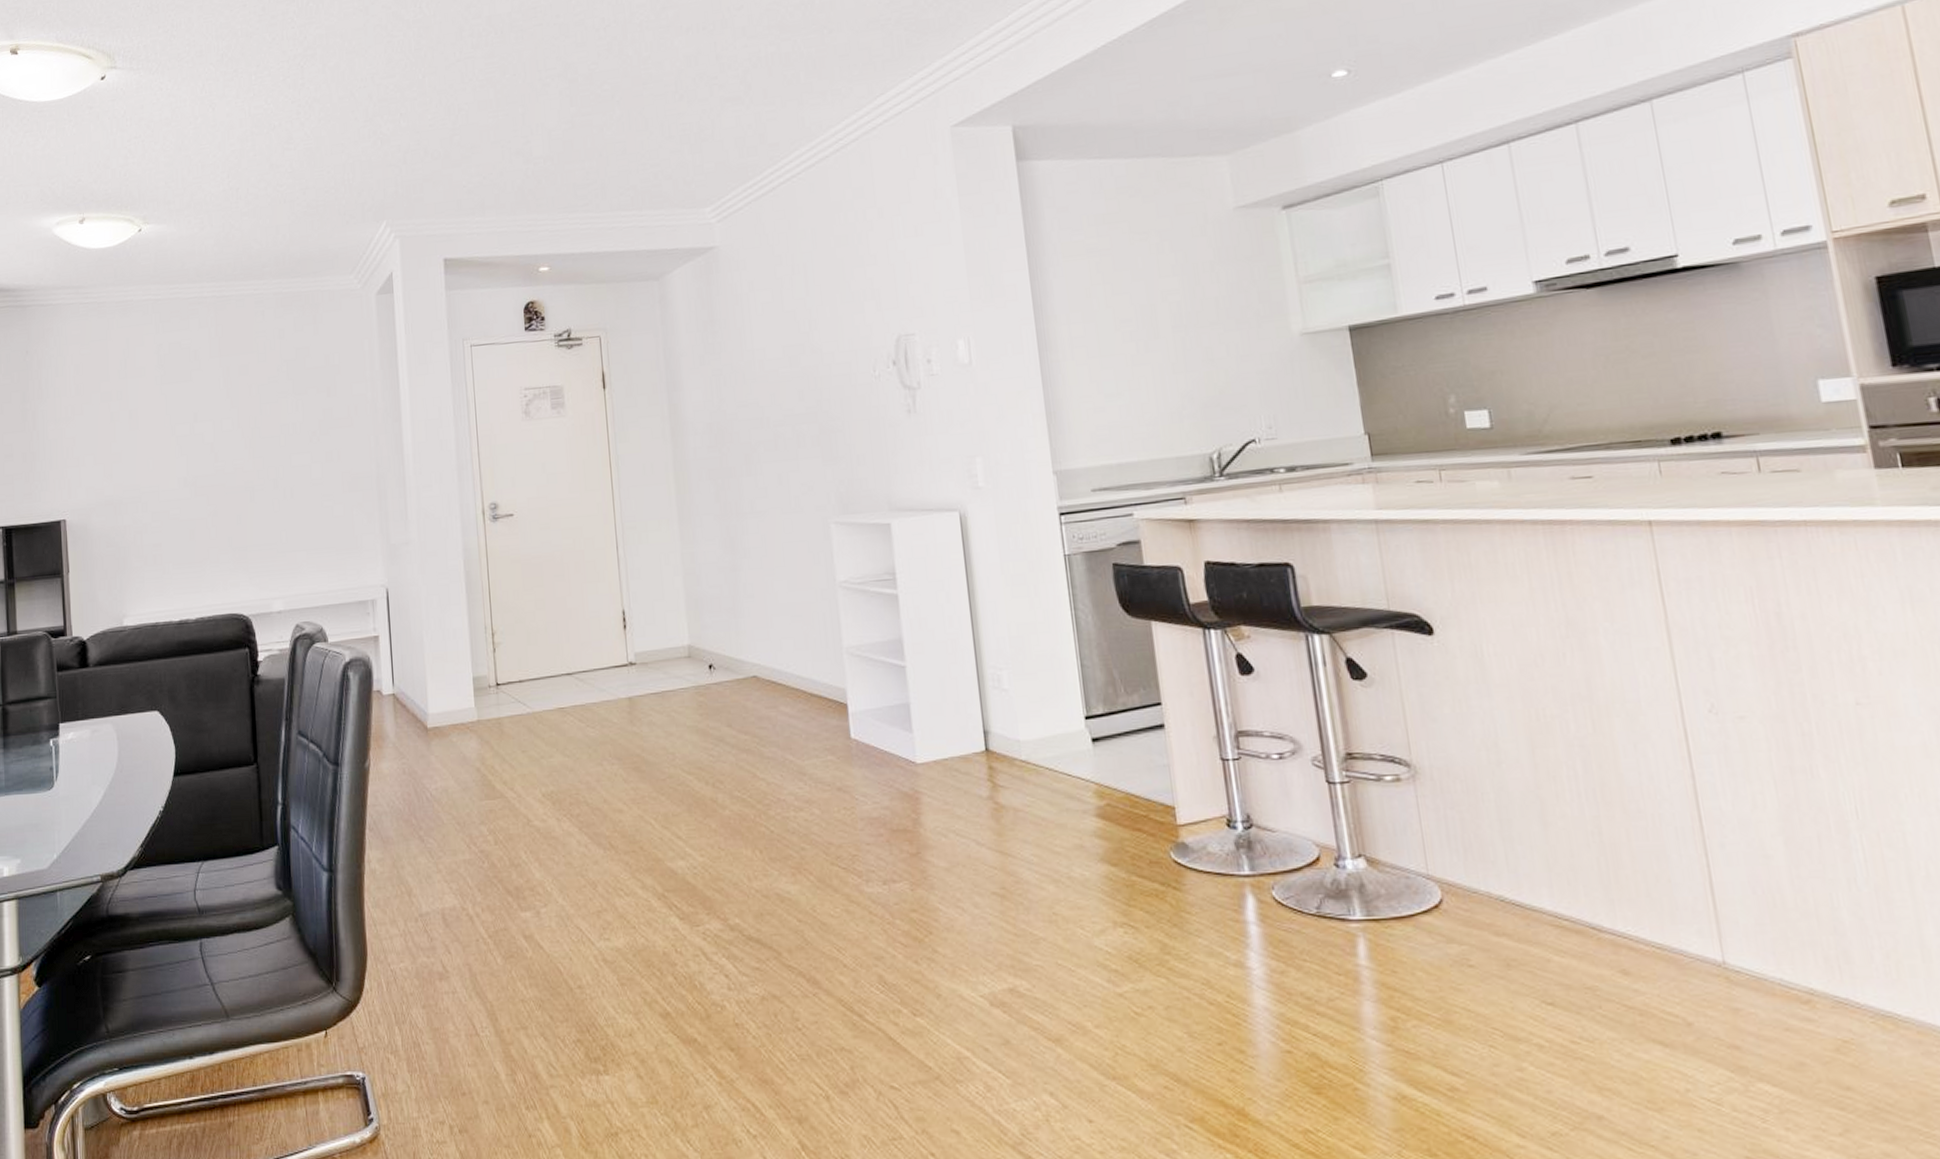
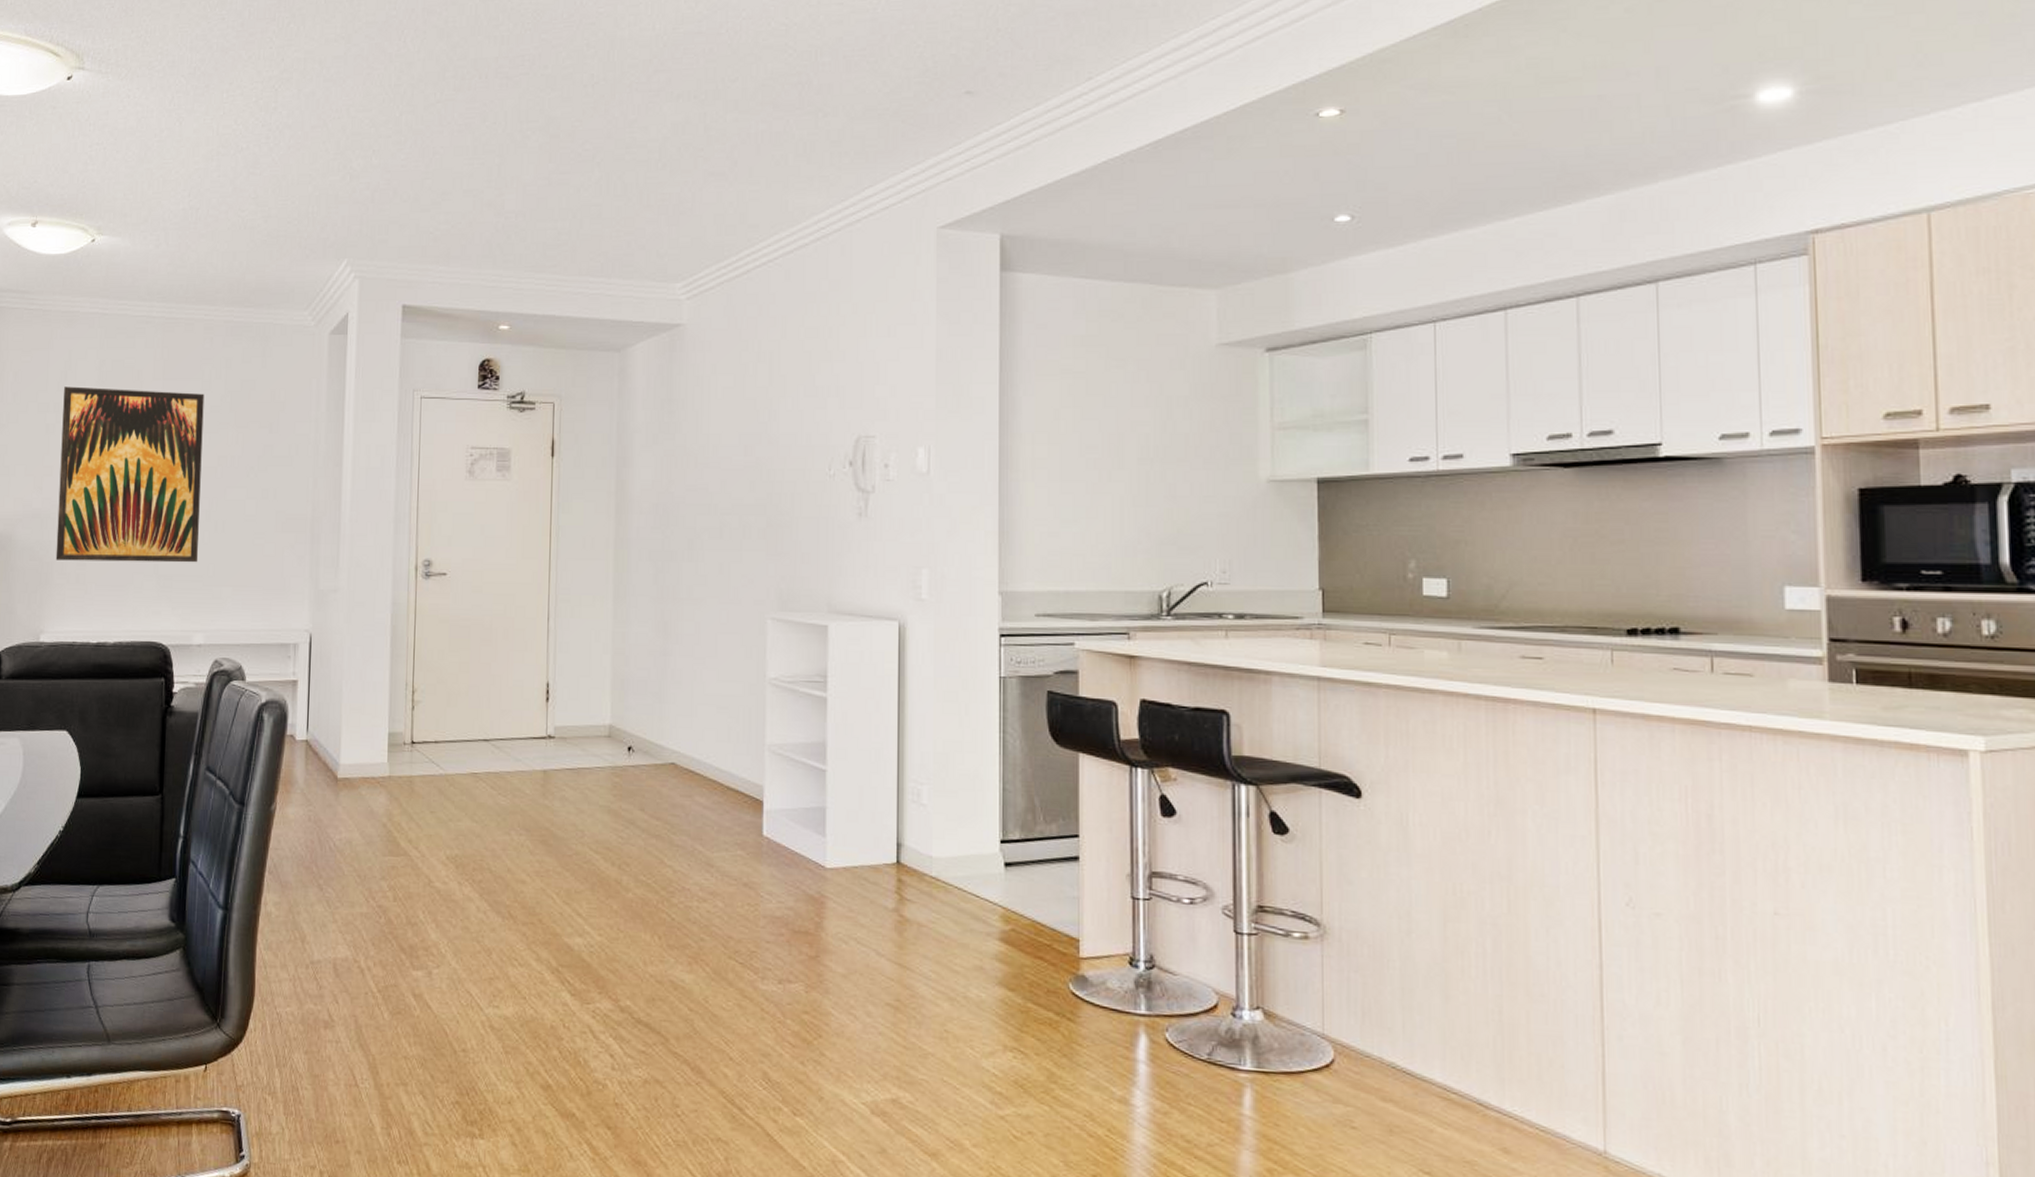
wall art: none [125,365,271,544] -> present [55,386,205,563]

